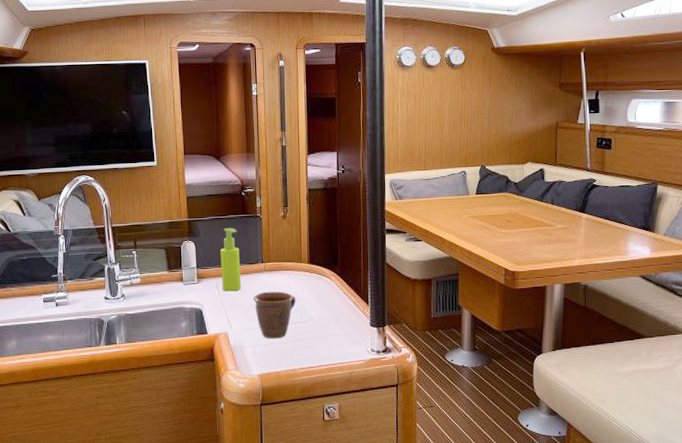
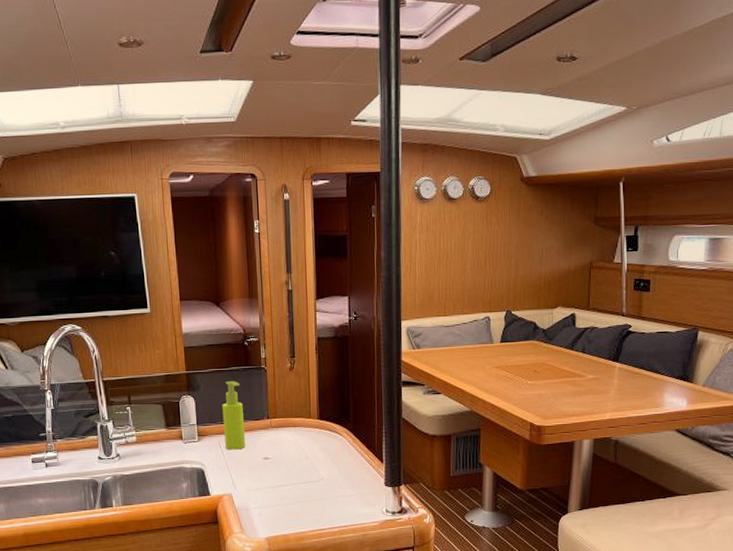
mug: present [253,291,296,339] -> none [258,449,305,500]

